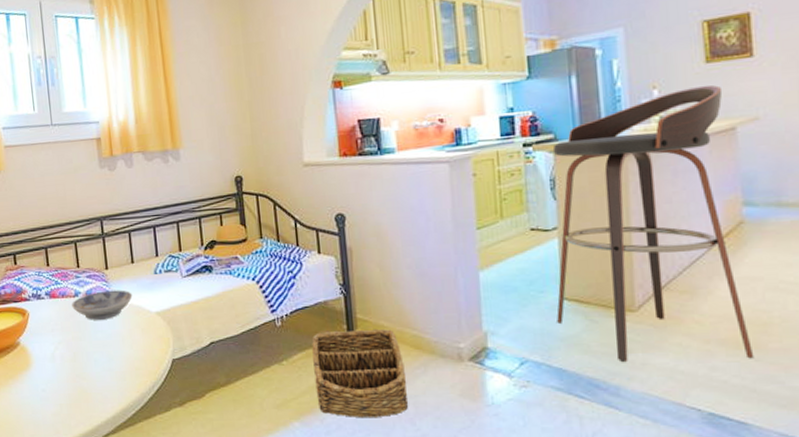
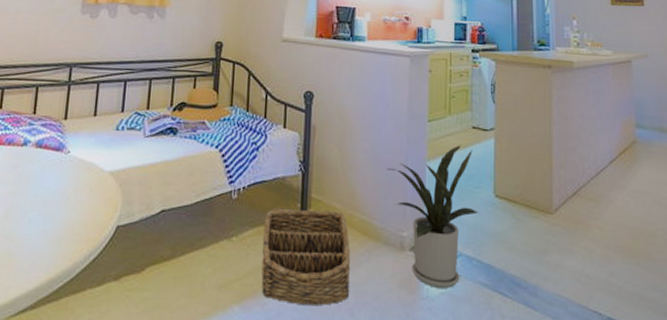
bowl: present [72,290,133,320] -> none [17,142,88,175]
house plant: none [435,250,545,394] -> present [387,145,479,288]
bar stool: present [552,84,754,362] -> none [489,22,643,265]

